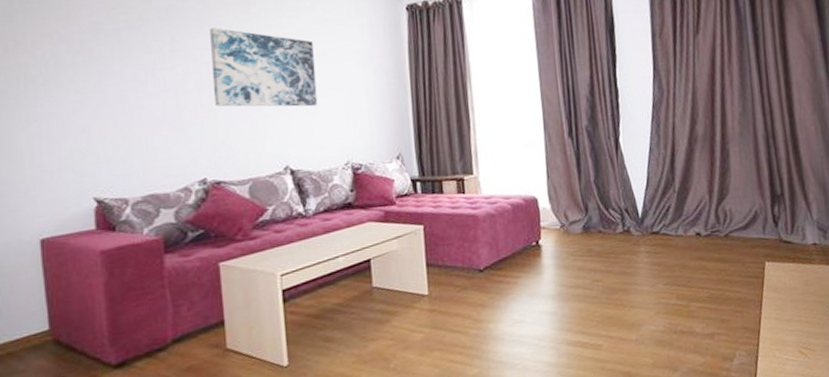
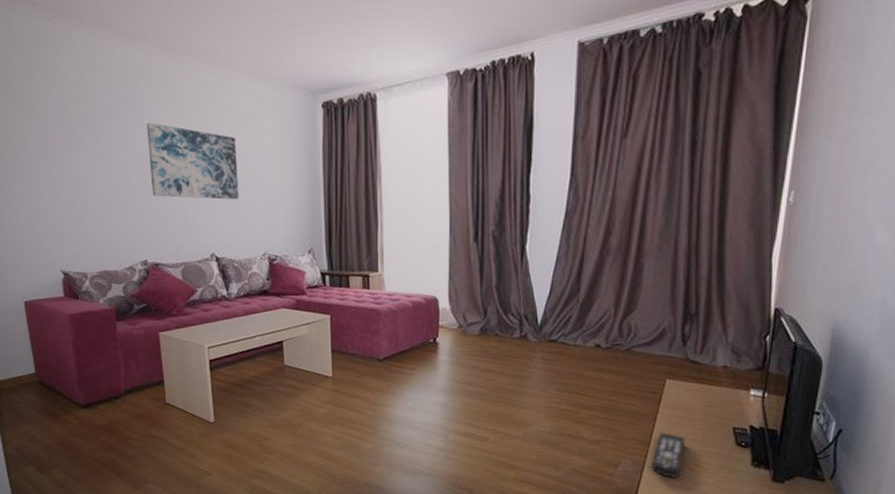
remote control: none [764,317,793,366] -> present [651,433,685,479]

